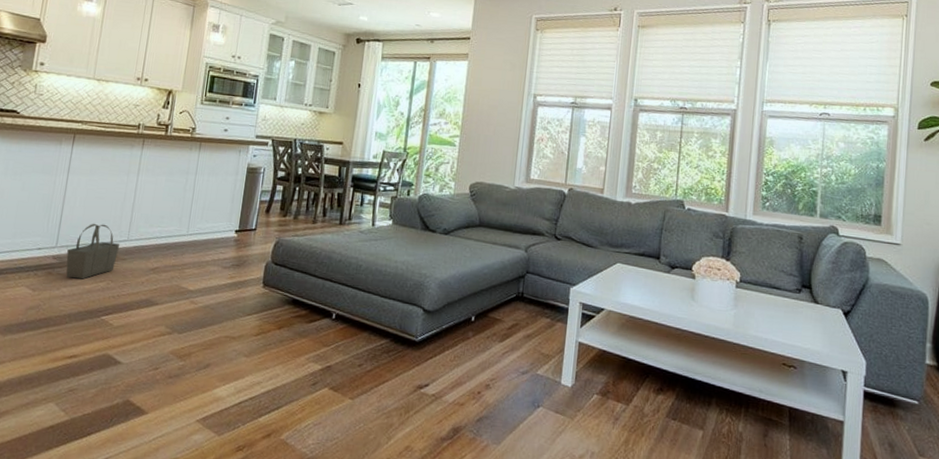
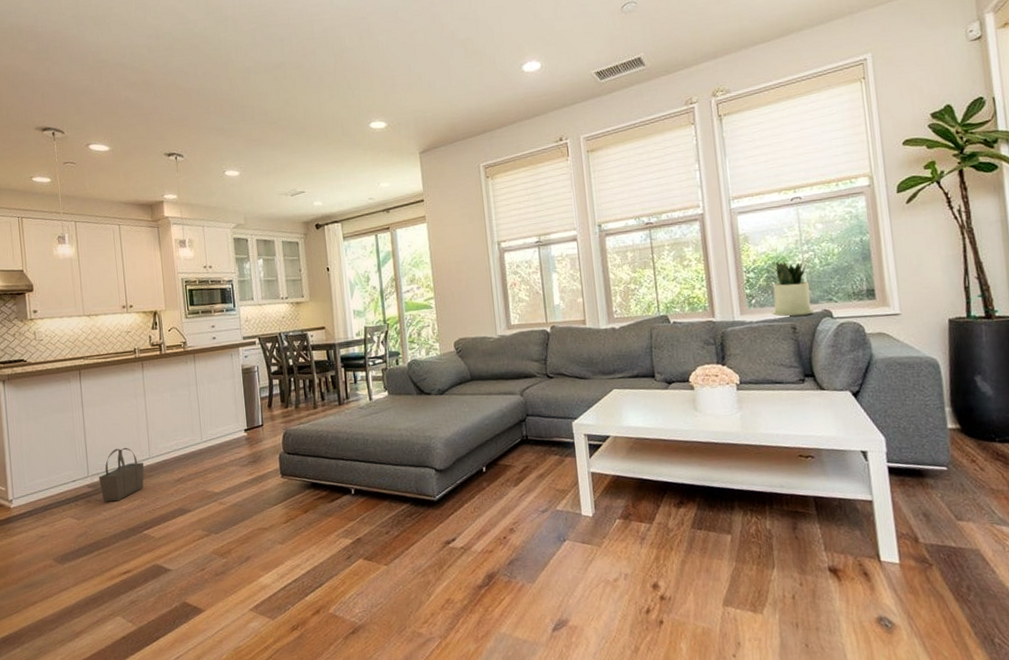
planter: none [782,170,823,228] -> present [772,259,814,317]

